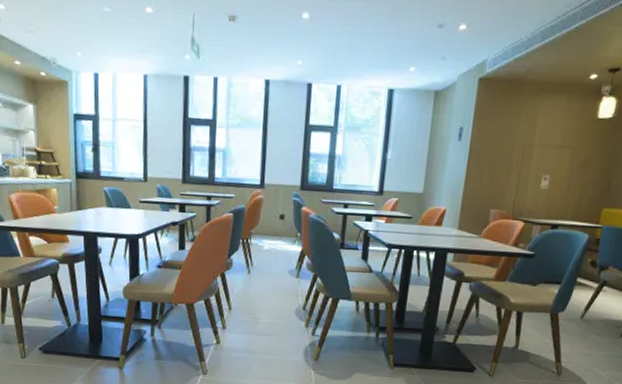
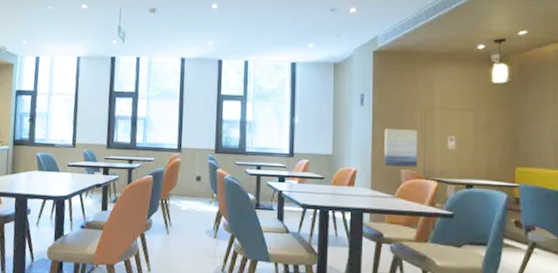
wall art: none [474,166,513,208] -> present [384,129,418,168]

